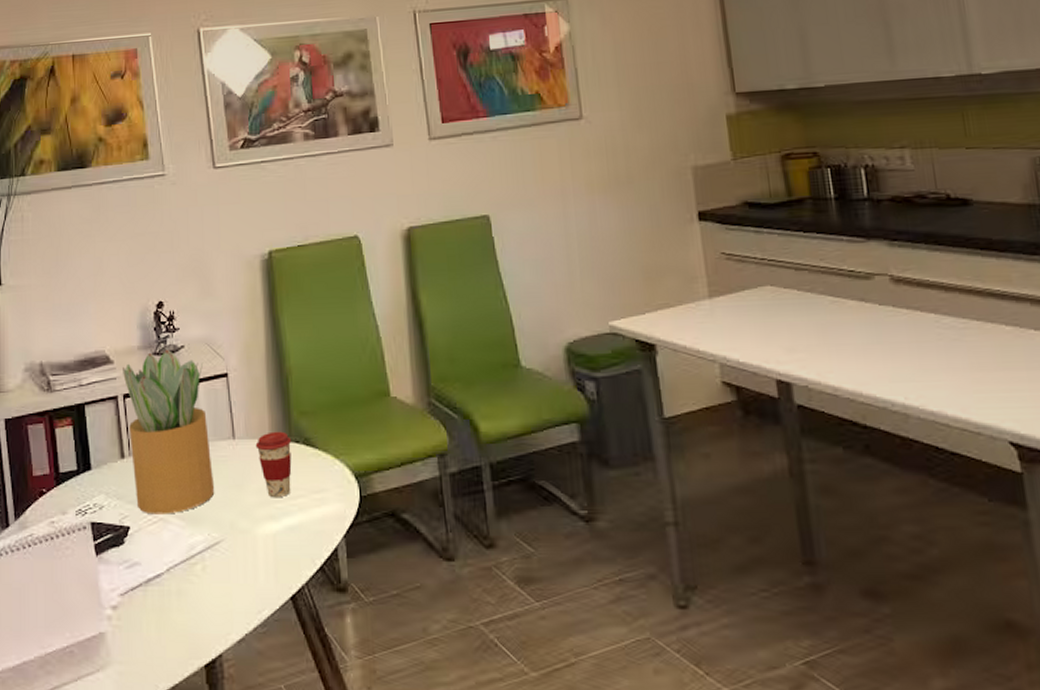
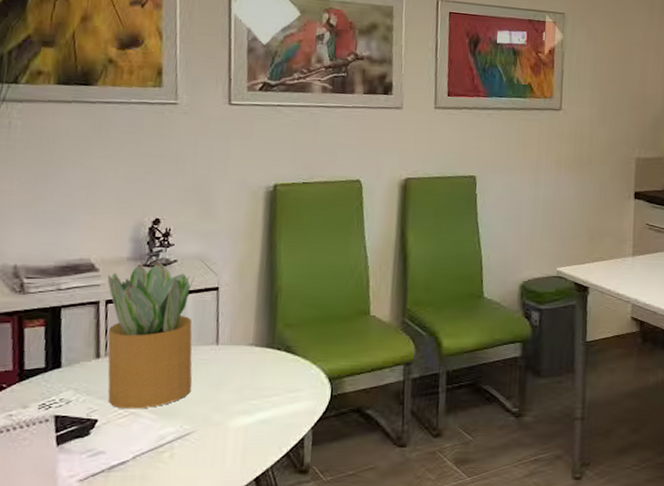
coffee cup: present [255,431,292,498] -> none [238,339,274,396]

